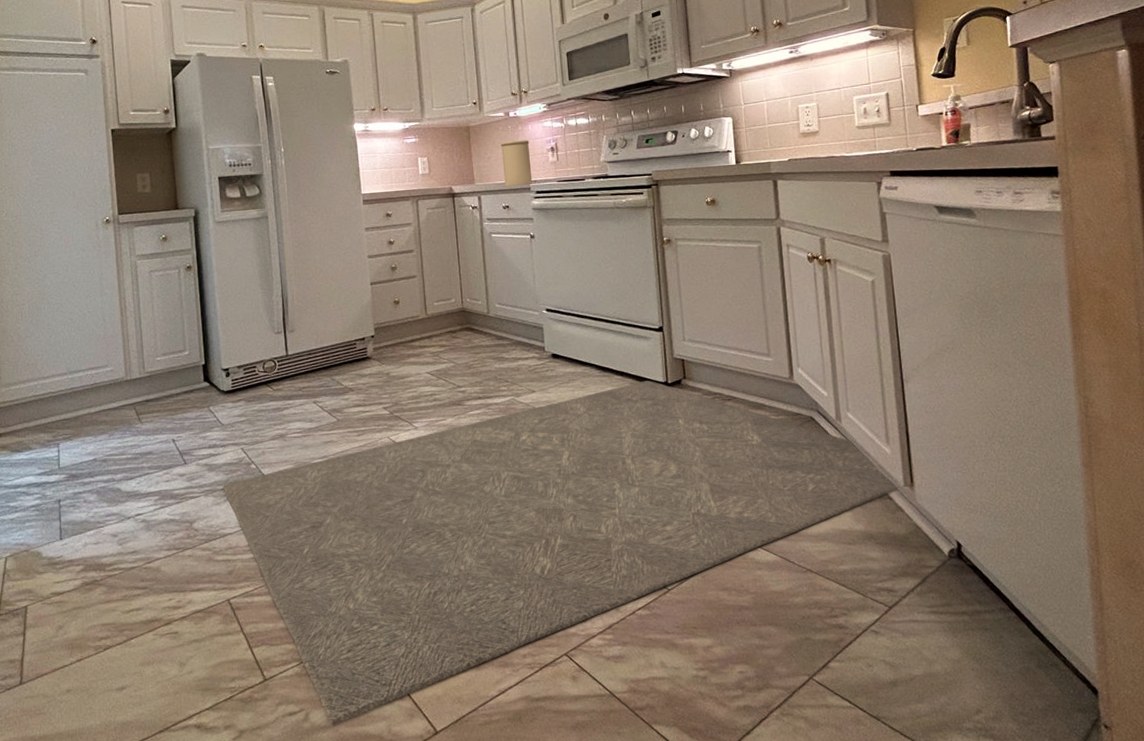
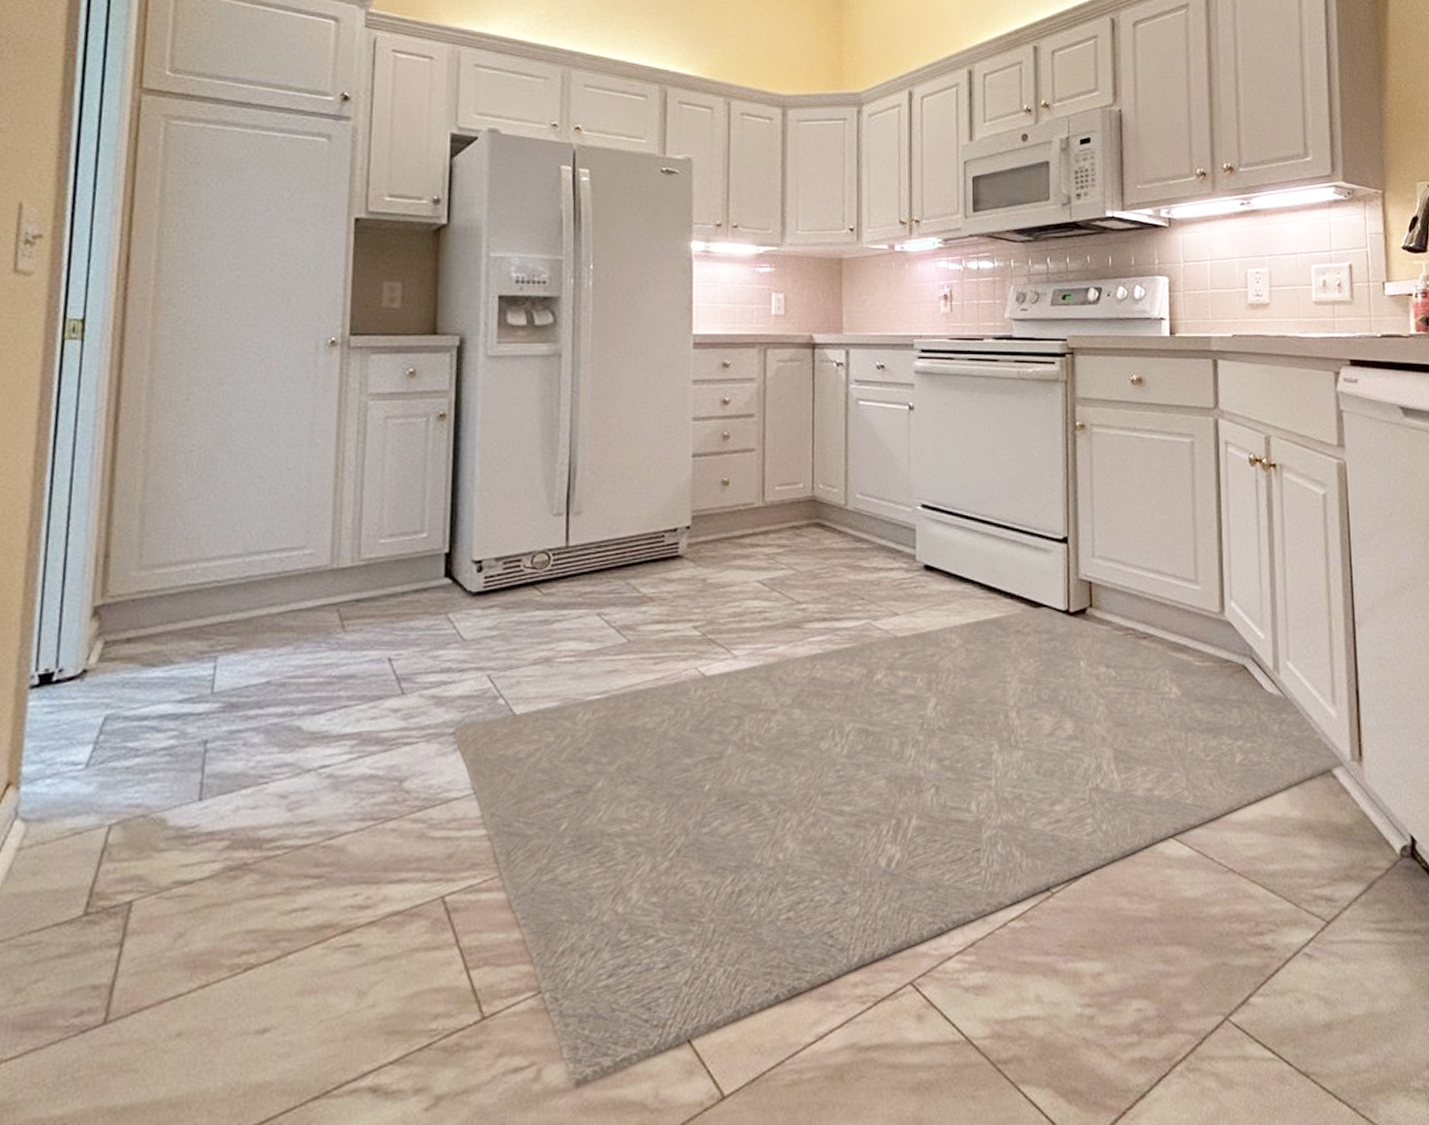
canister: present [500,140,533,187] -> none [880,282,917,341]

